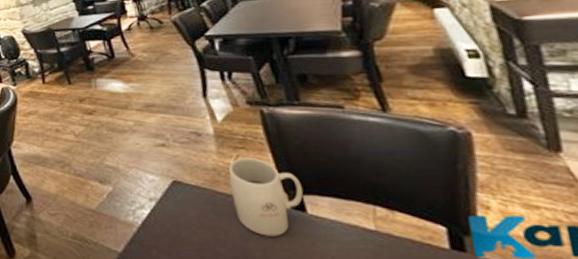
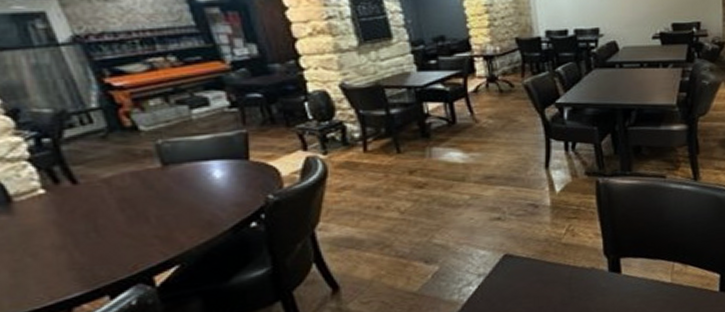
mug: present [228,157,304,237] -> none [559,226,622,299]

